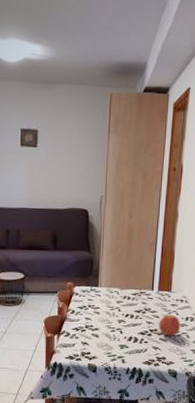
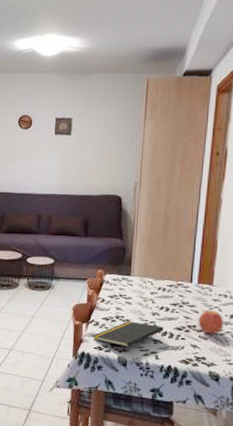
notepad: none [64,329,129,354] -> present [93,320,164,348]

